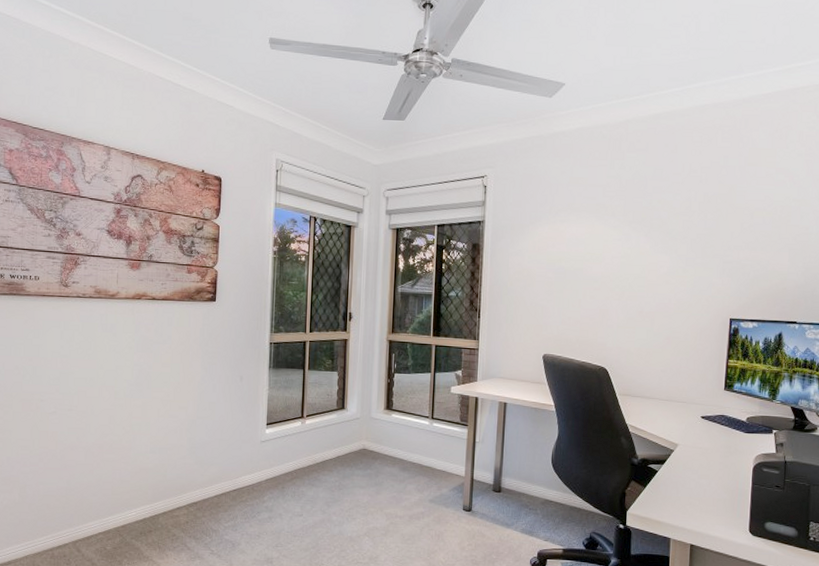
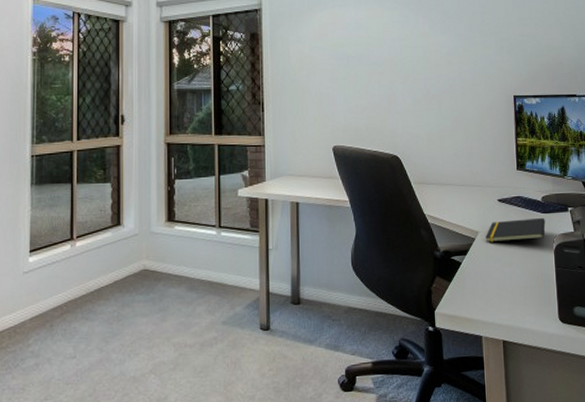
notepad: none [684,436,747,457] -> present [485,217,546,242]

